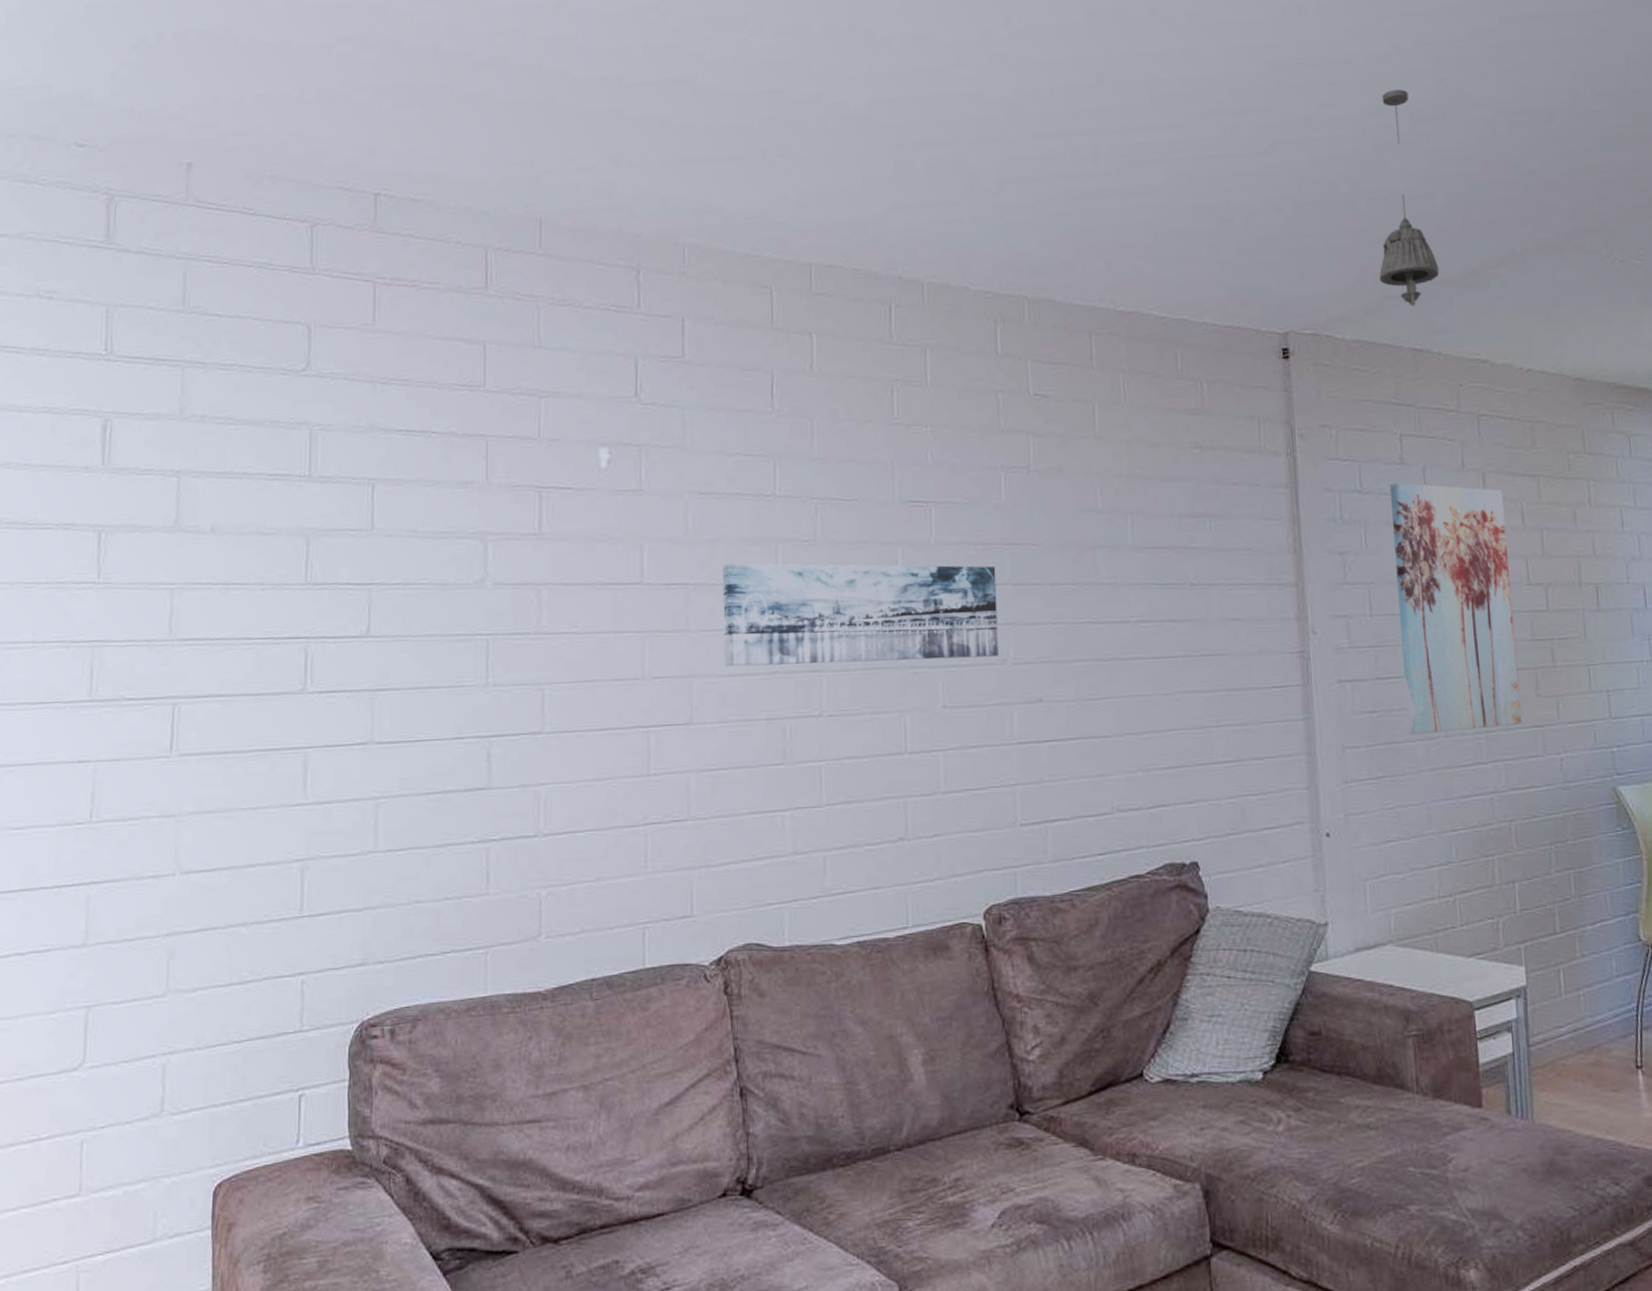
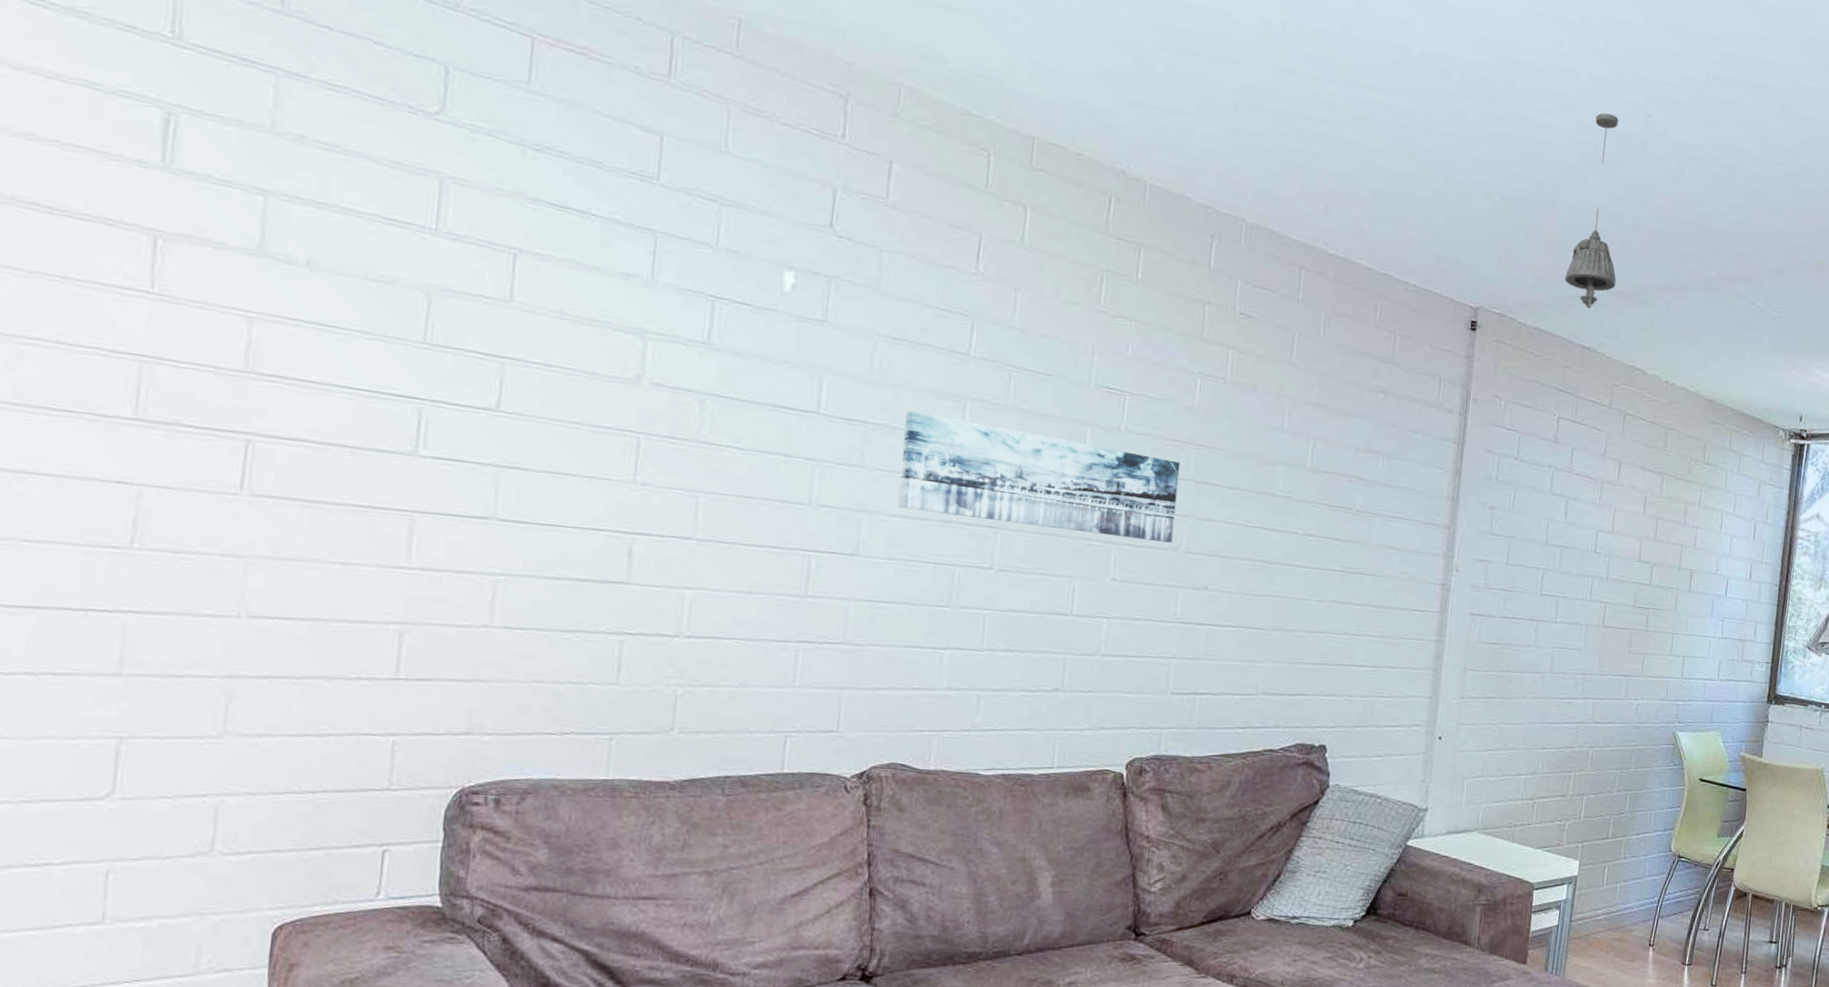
wall art: present [1389,482,1522,735] -> none [1521,456,1633,672]

